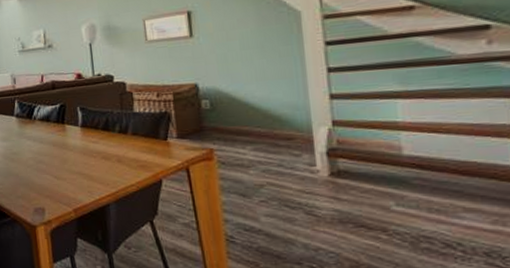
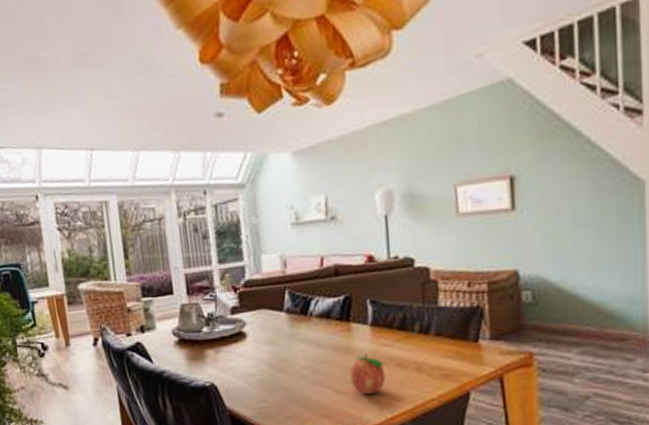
fruit: none [65,148,94,180] -> present [350,353,386,394]

